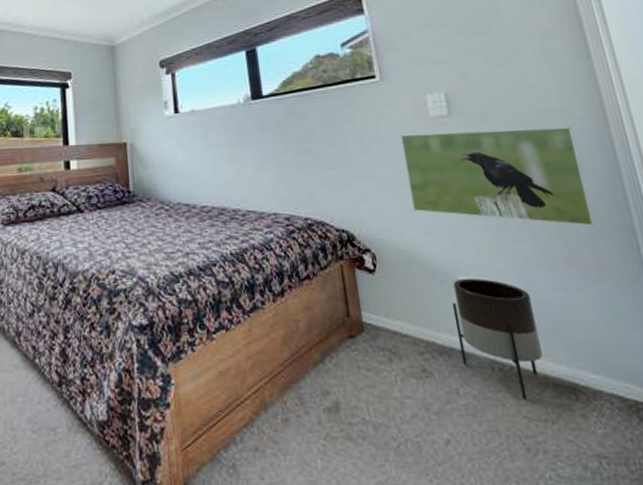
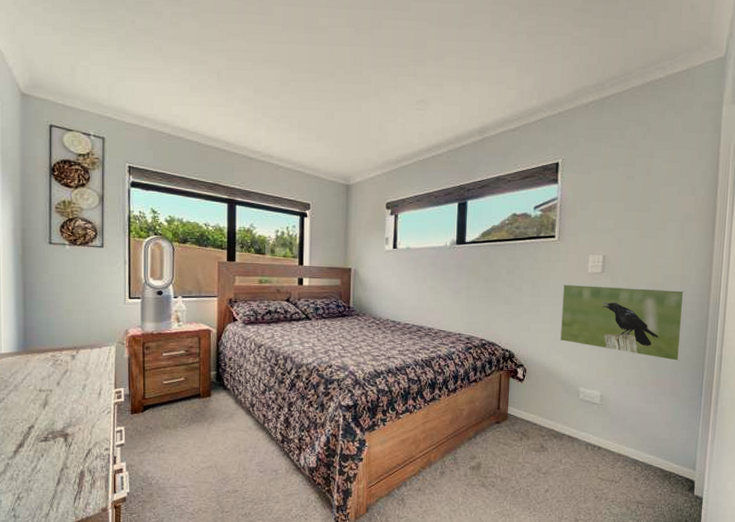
planter: present [452,278,543,400] -> none [568,389,623,468]

